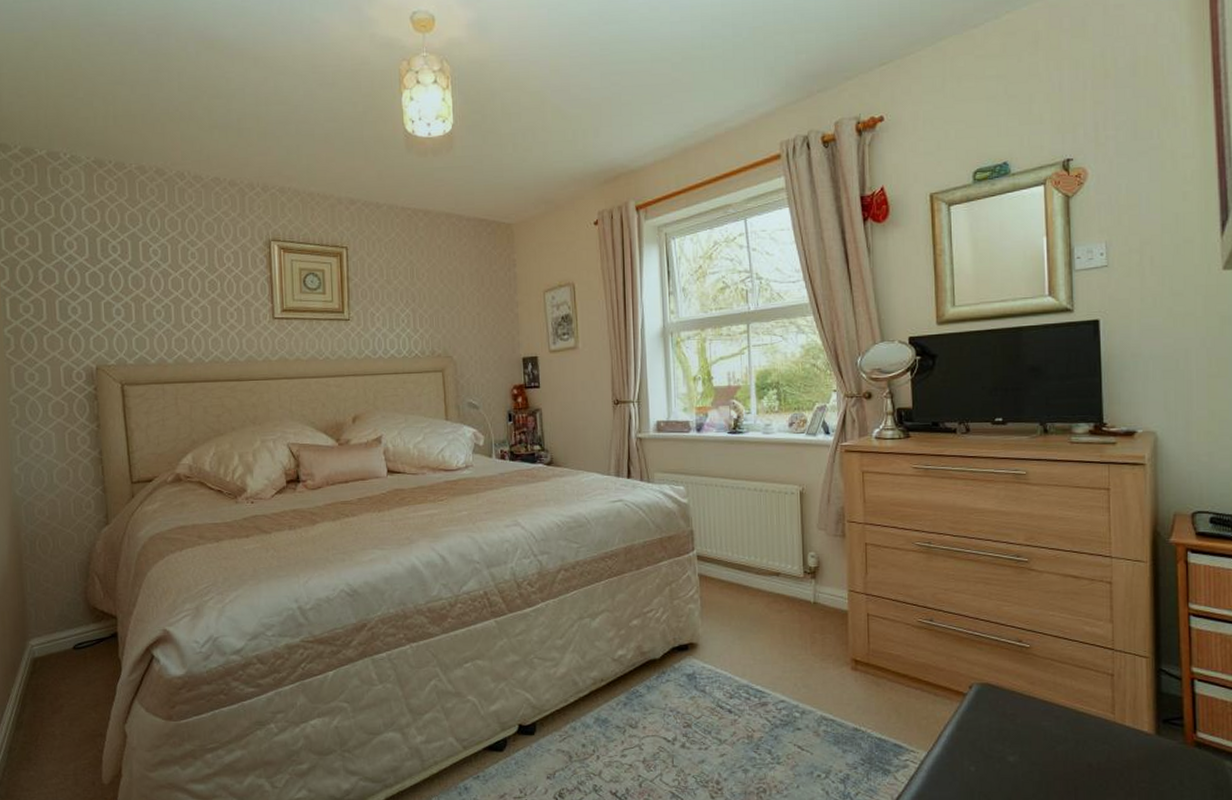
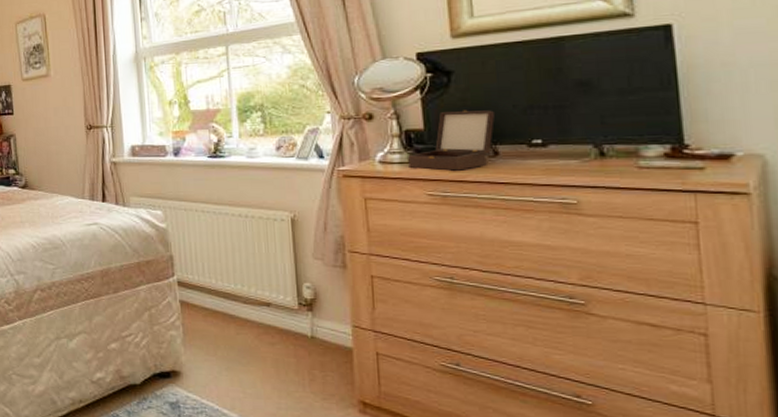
jewelry box: none [899,390,969,446] -> present [408,110,496,171]

